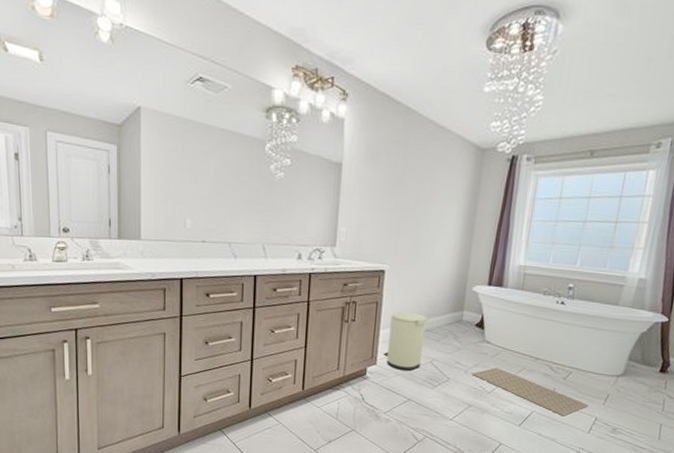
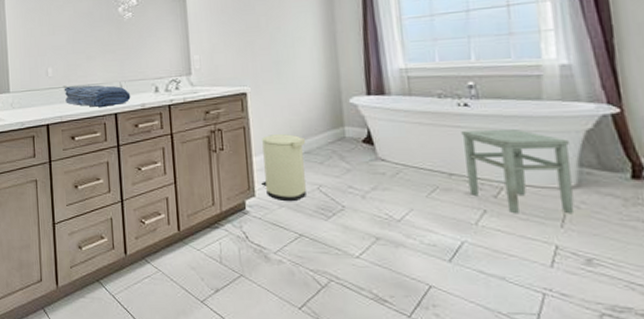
towel: none [203,241,273,267] -> present [65,85,131,107]
bath mat: present [471,367,589,417] -> none [370,189,540,246]
stool: none [547,325,627,395] -> present [461,129,575,214]

